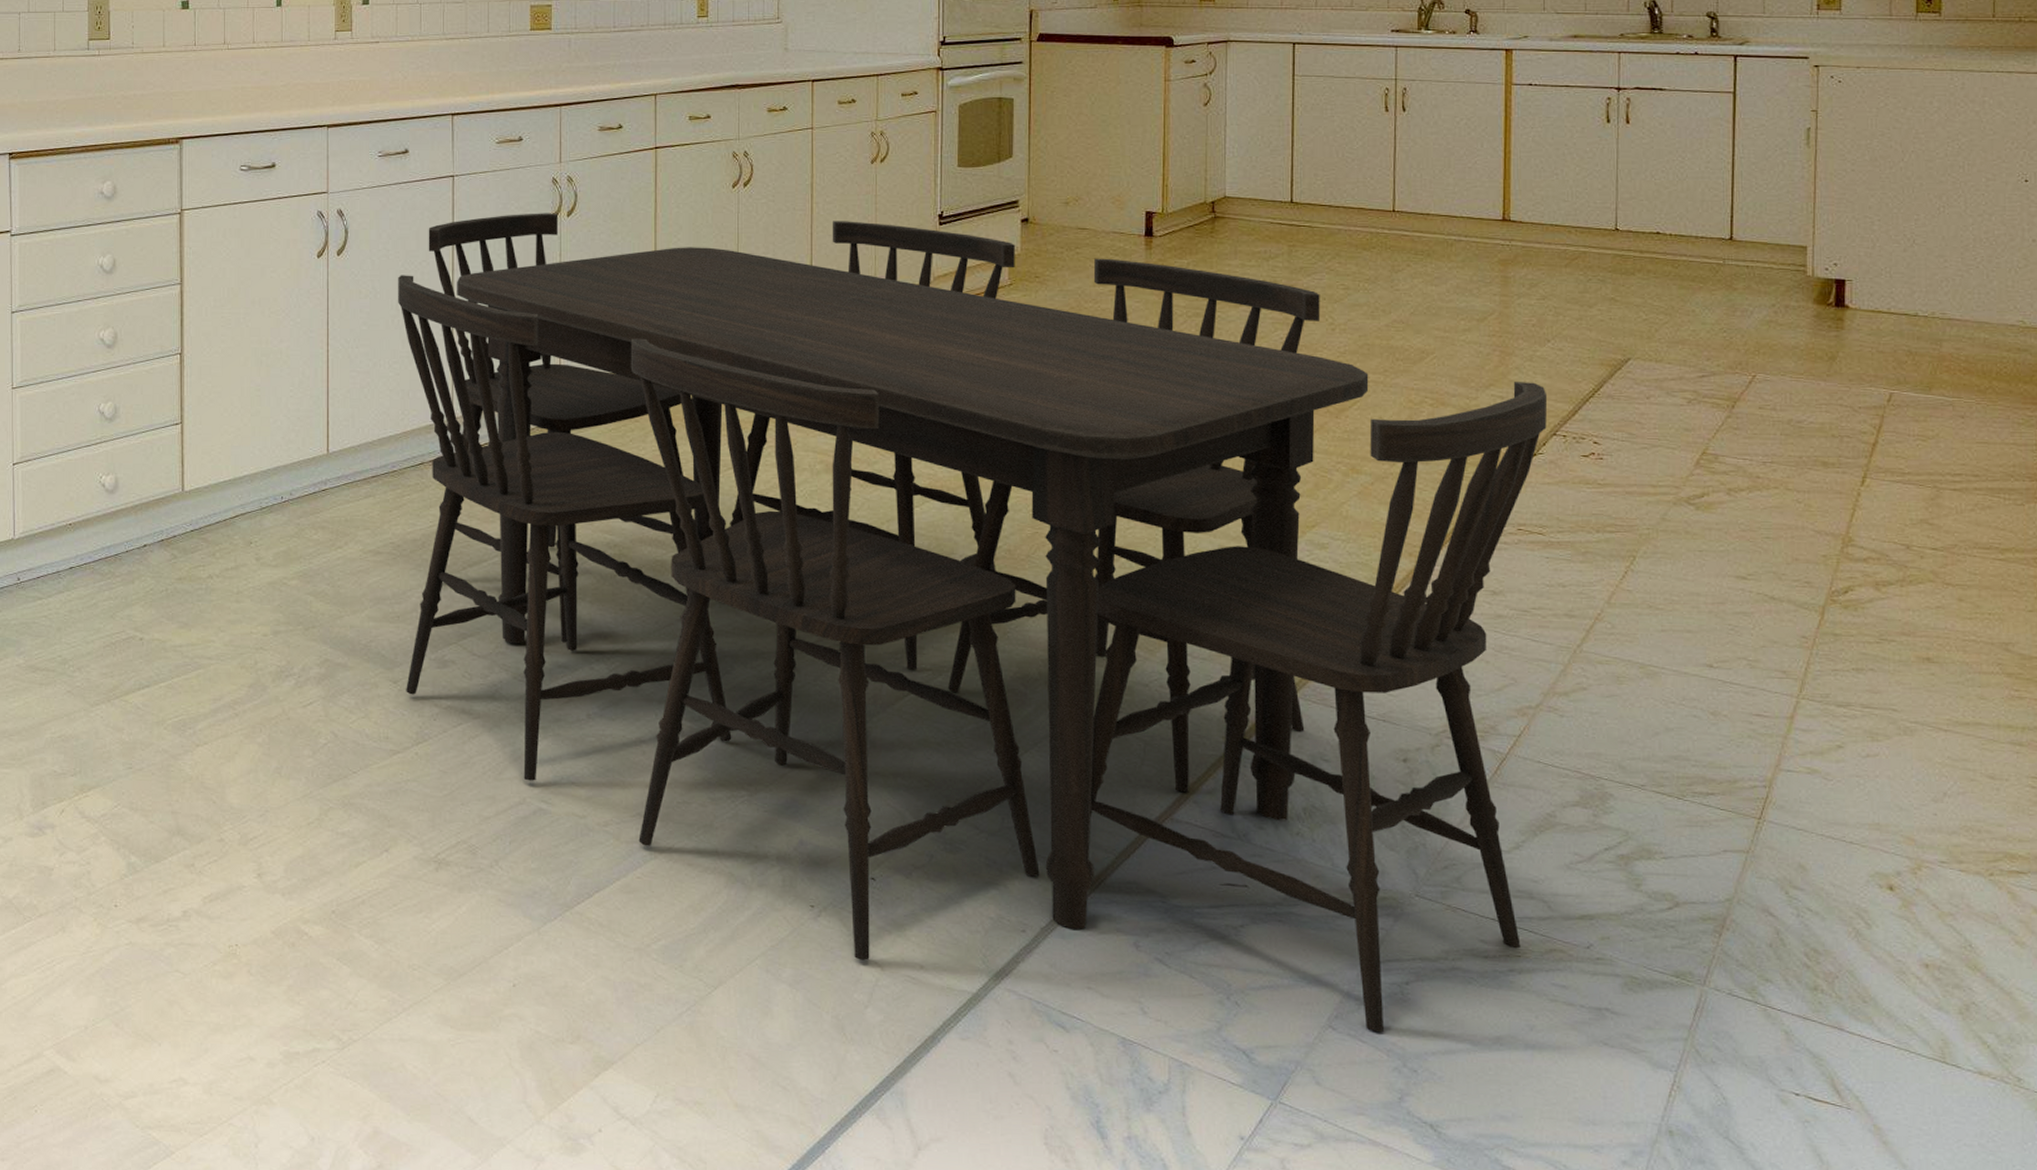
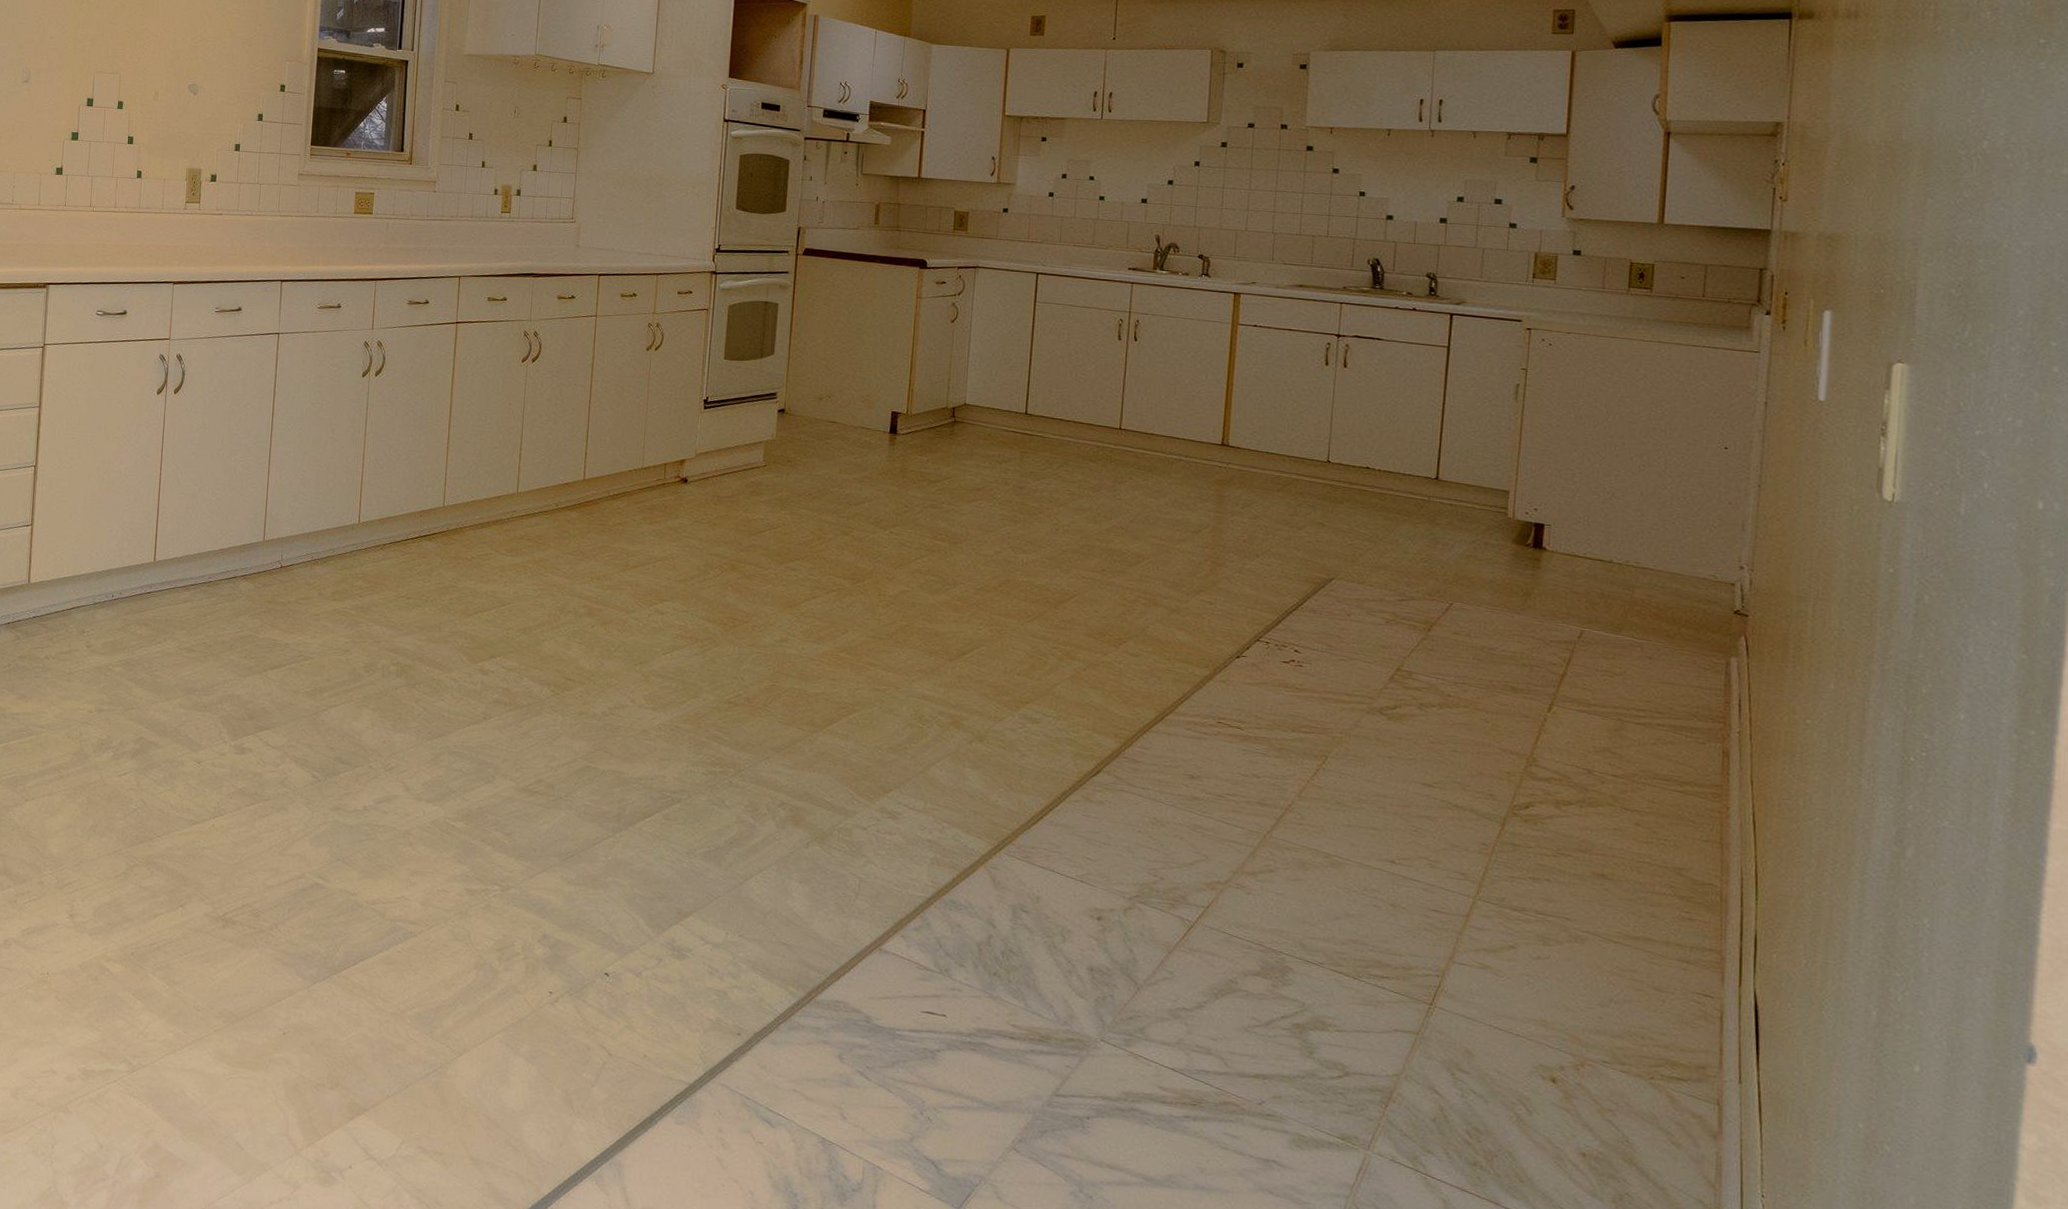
dining table: present [398,213,1548,1032] -> none [208,370,1254,1159]

